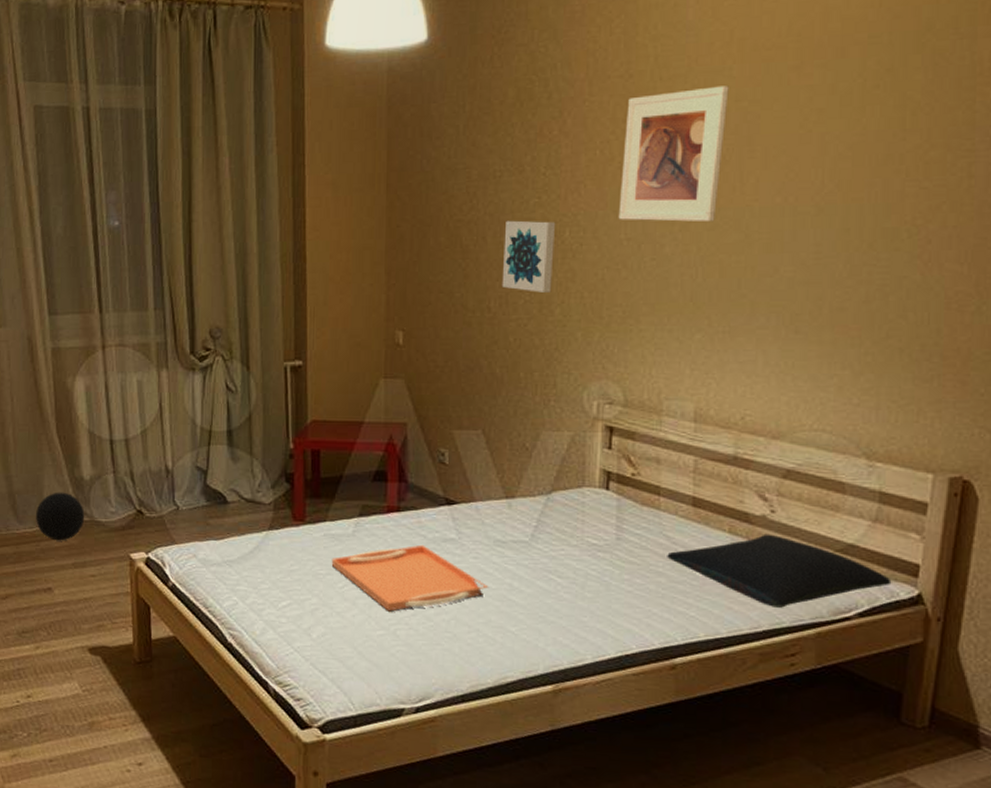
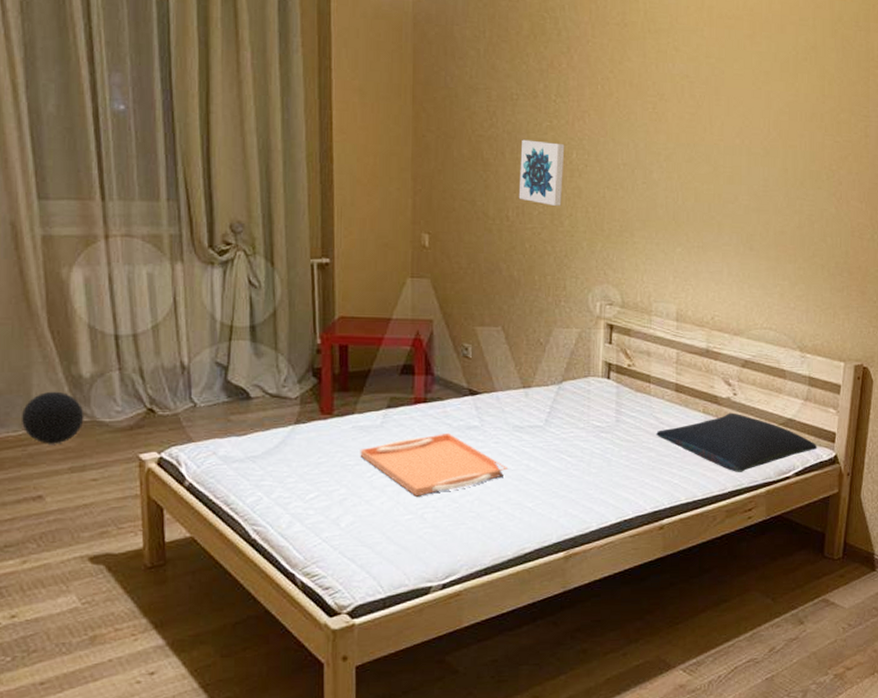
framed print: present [618,86,729,222] -> none [616,43,701,155]

